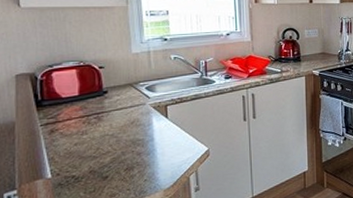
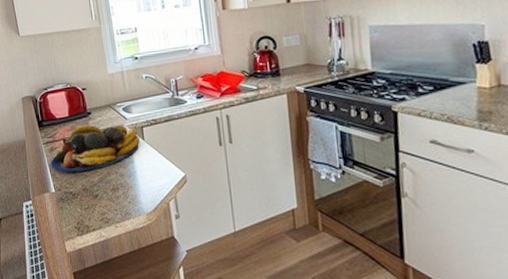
fruit bowl: none [48,104,163,155] -> present [50,125,140,172]

